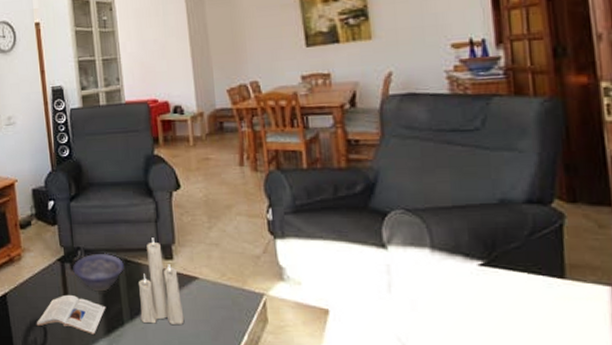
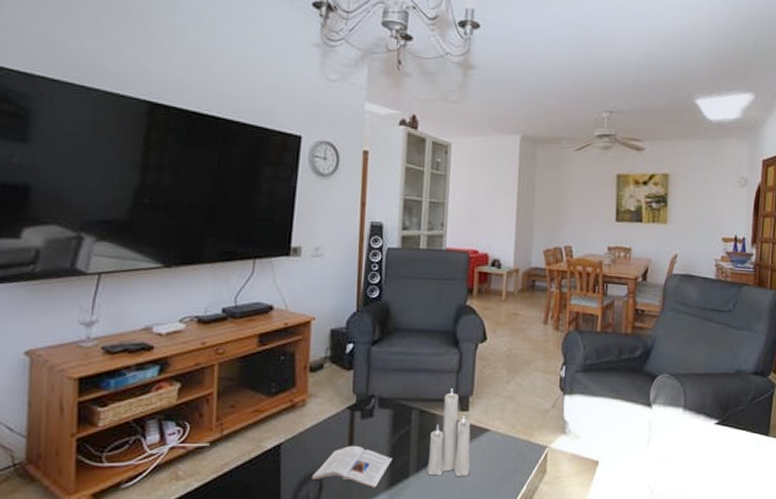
decorative bowl: present [73,253,125,292] -> none [363,402,420,443]

